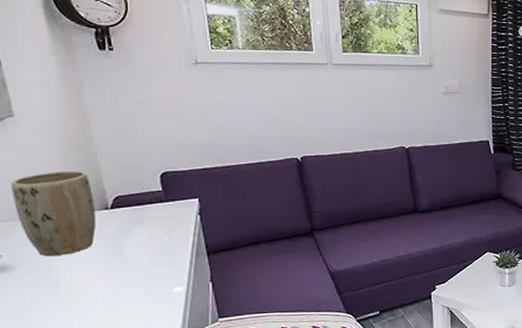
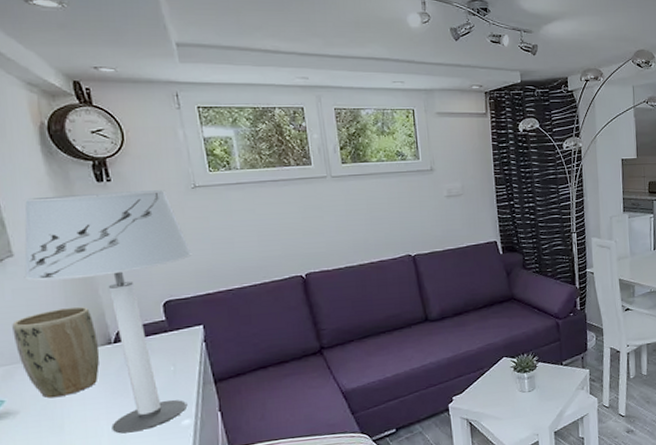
table lamp: none [24,60,191,296] -> present [24,190,192,434]

